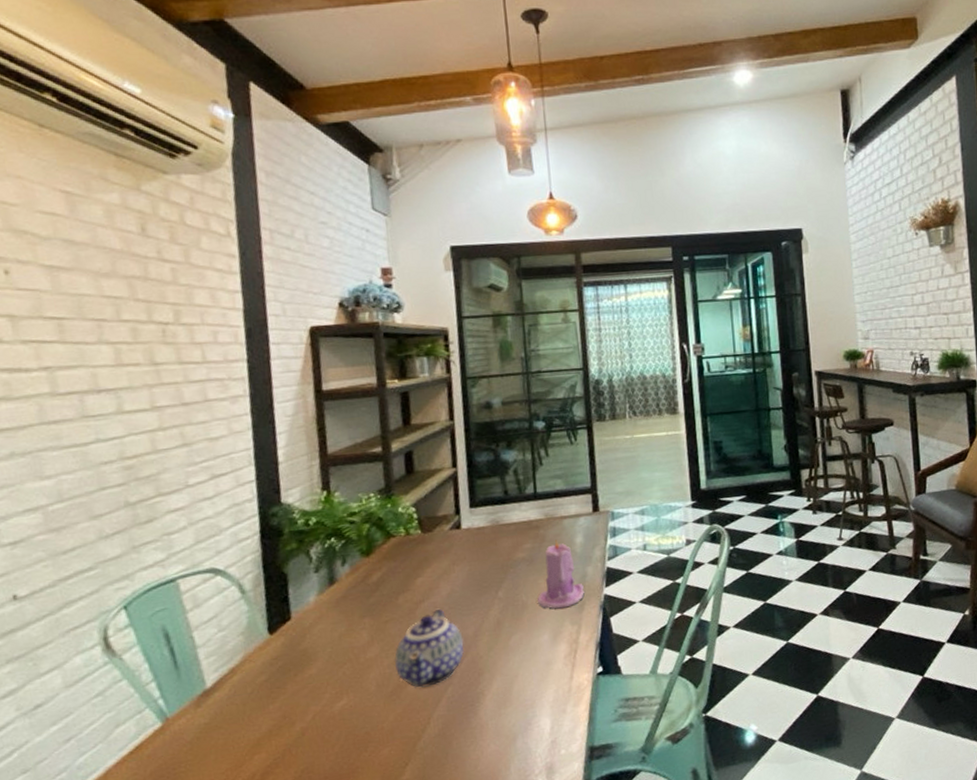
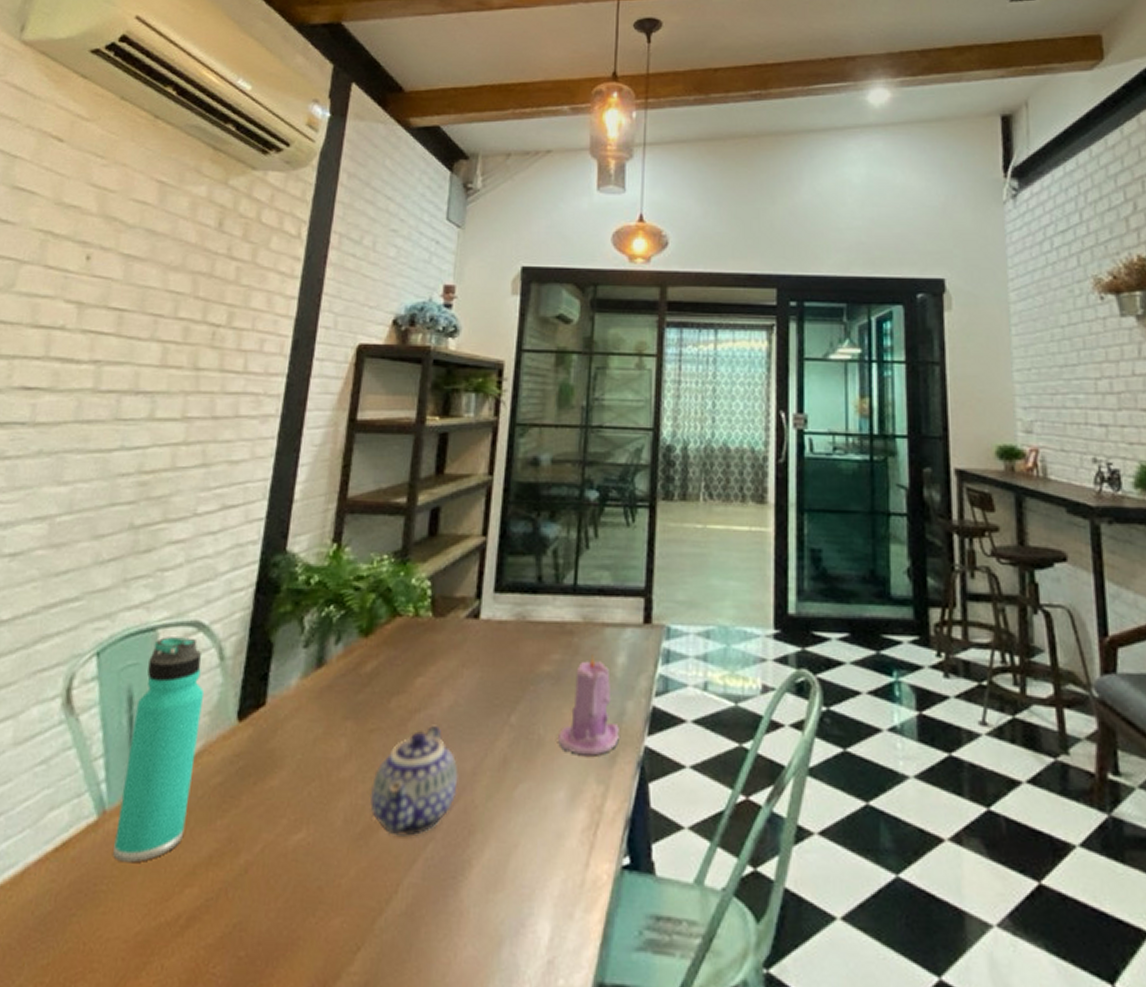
thermos bottle: none [173,581,243,750] -> present [113,636,205,863]

